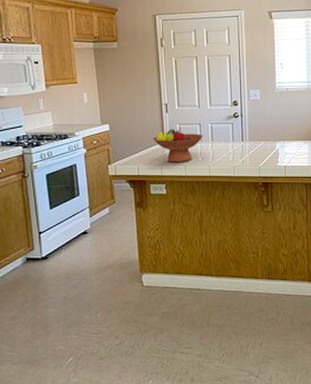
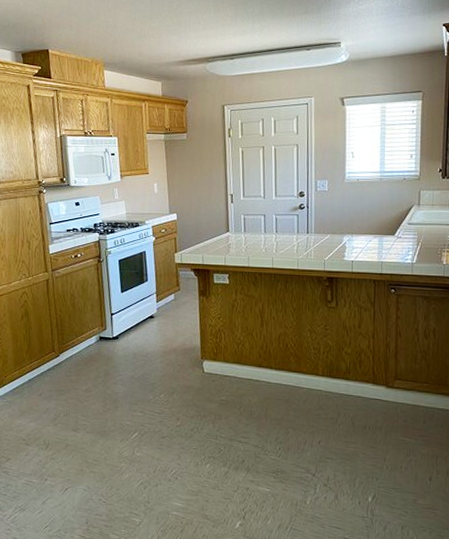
fruit bowl: present [153,129,203,163] -> none [217,219,267,254]

